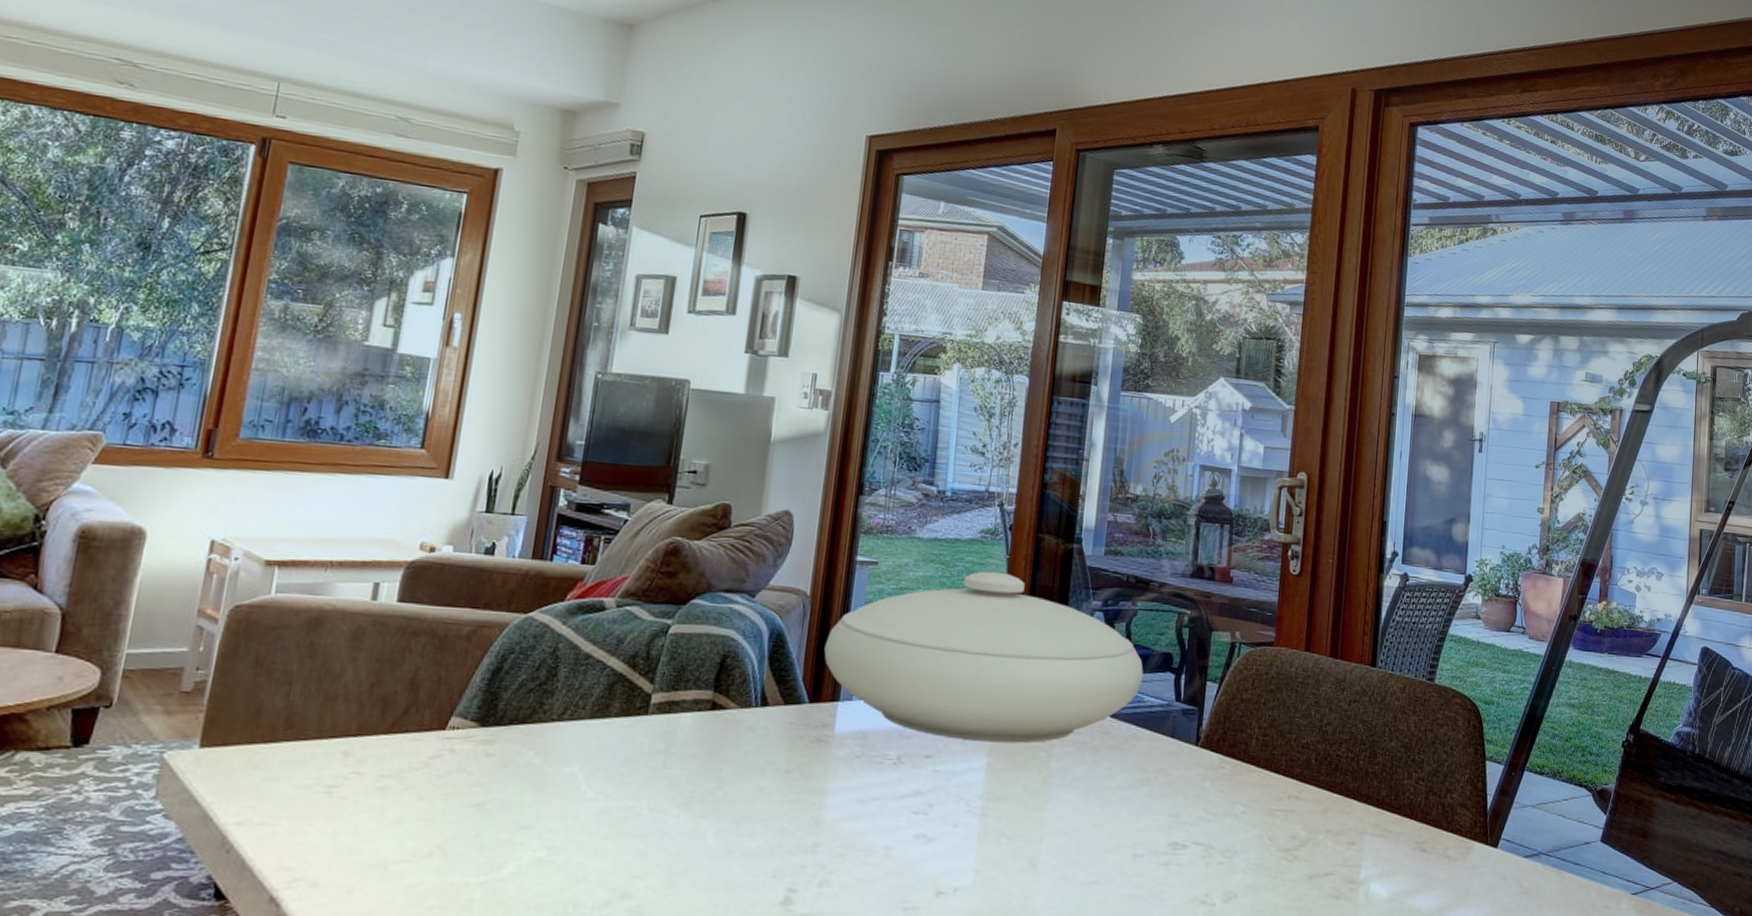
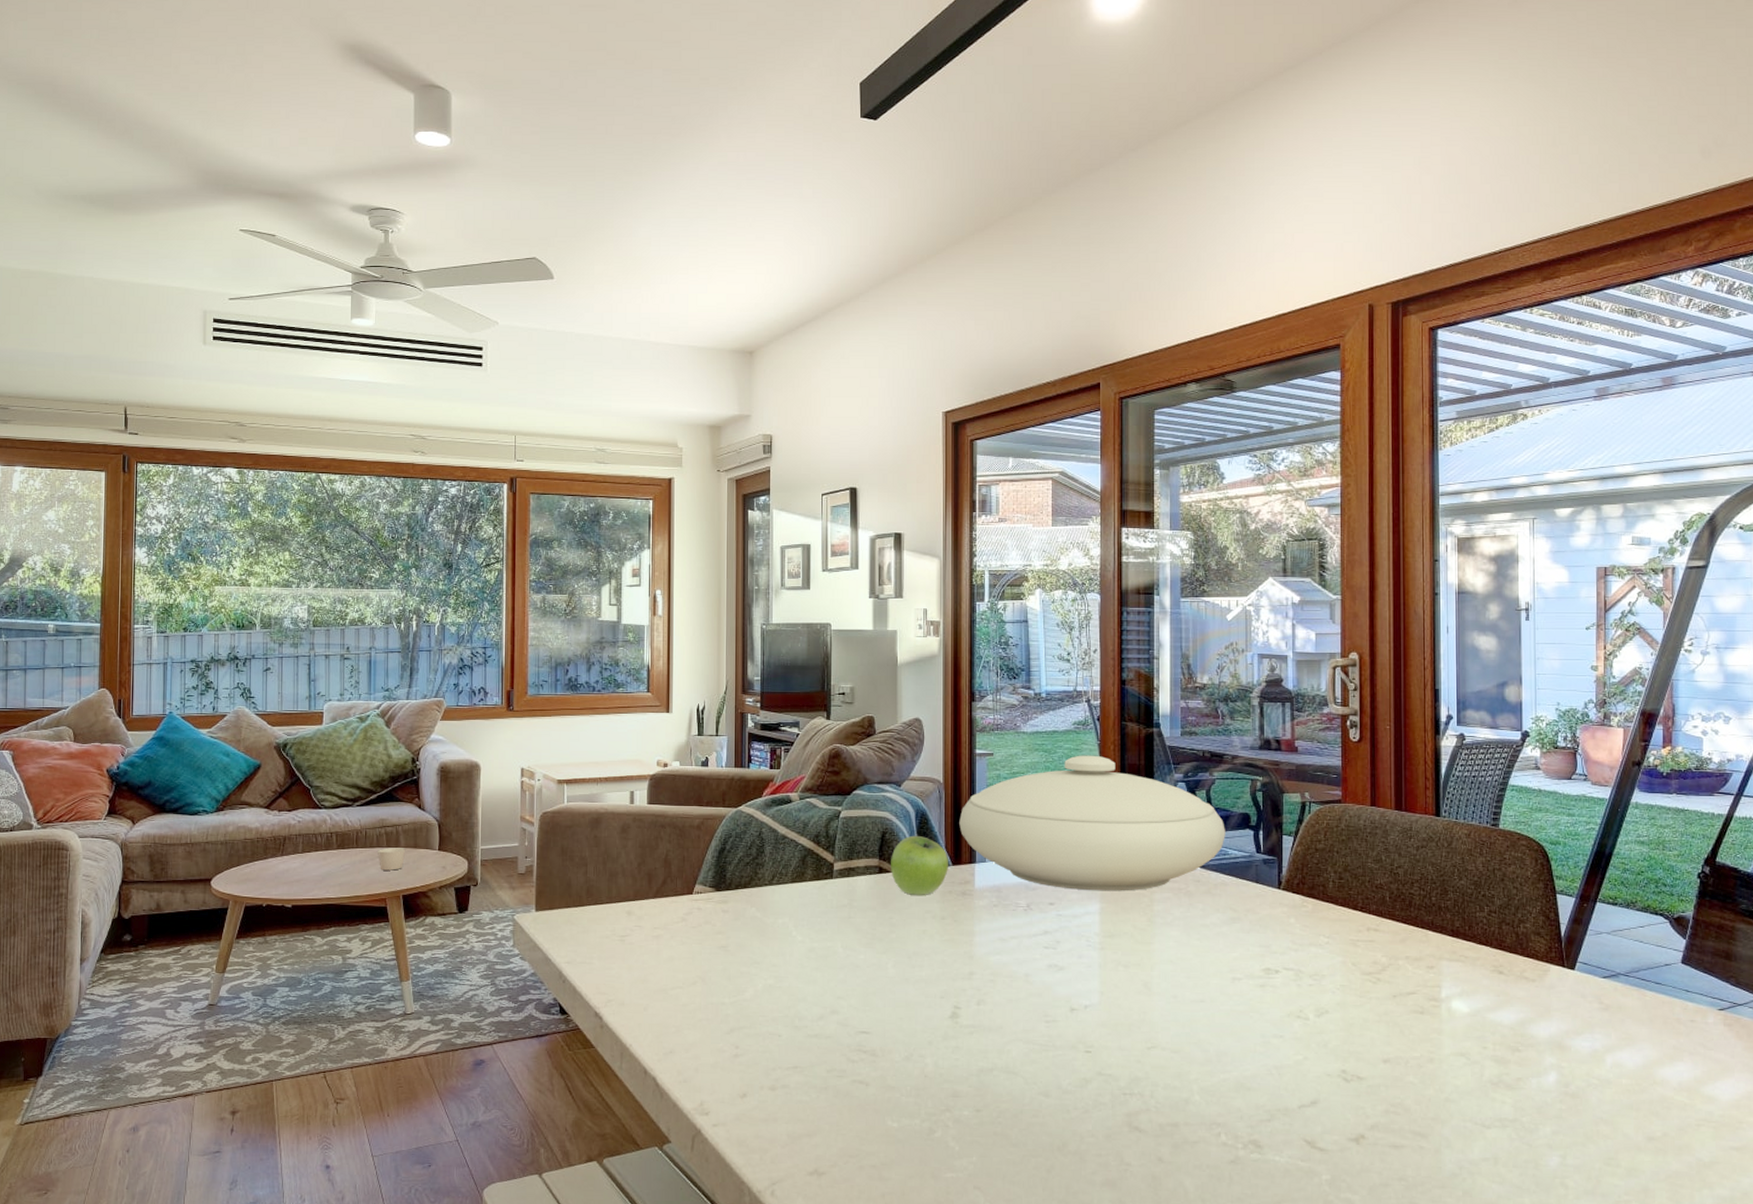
fruit: none [727,661,805,741] -> present [890,835,948,895]

